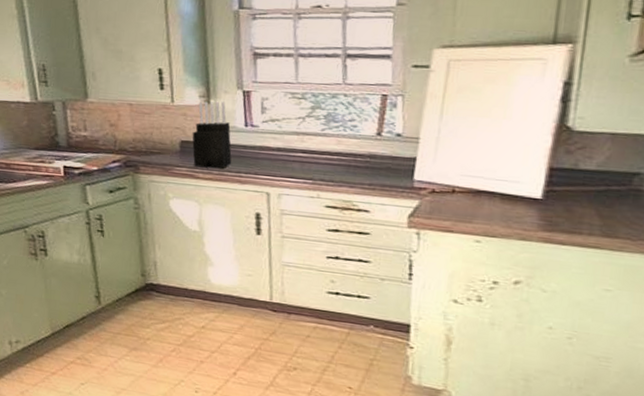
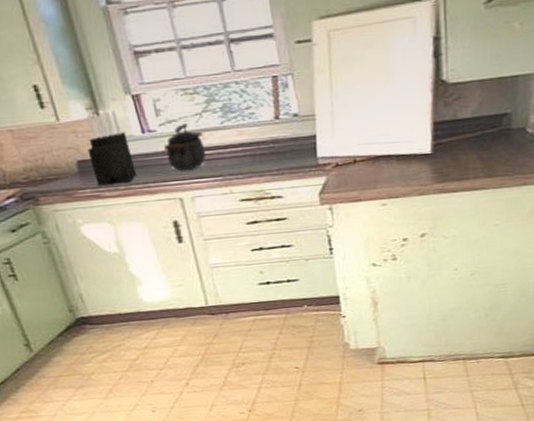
kettle: none [262,124,302,168] -> present [164,123,206,171]

